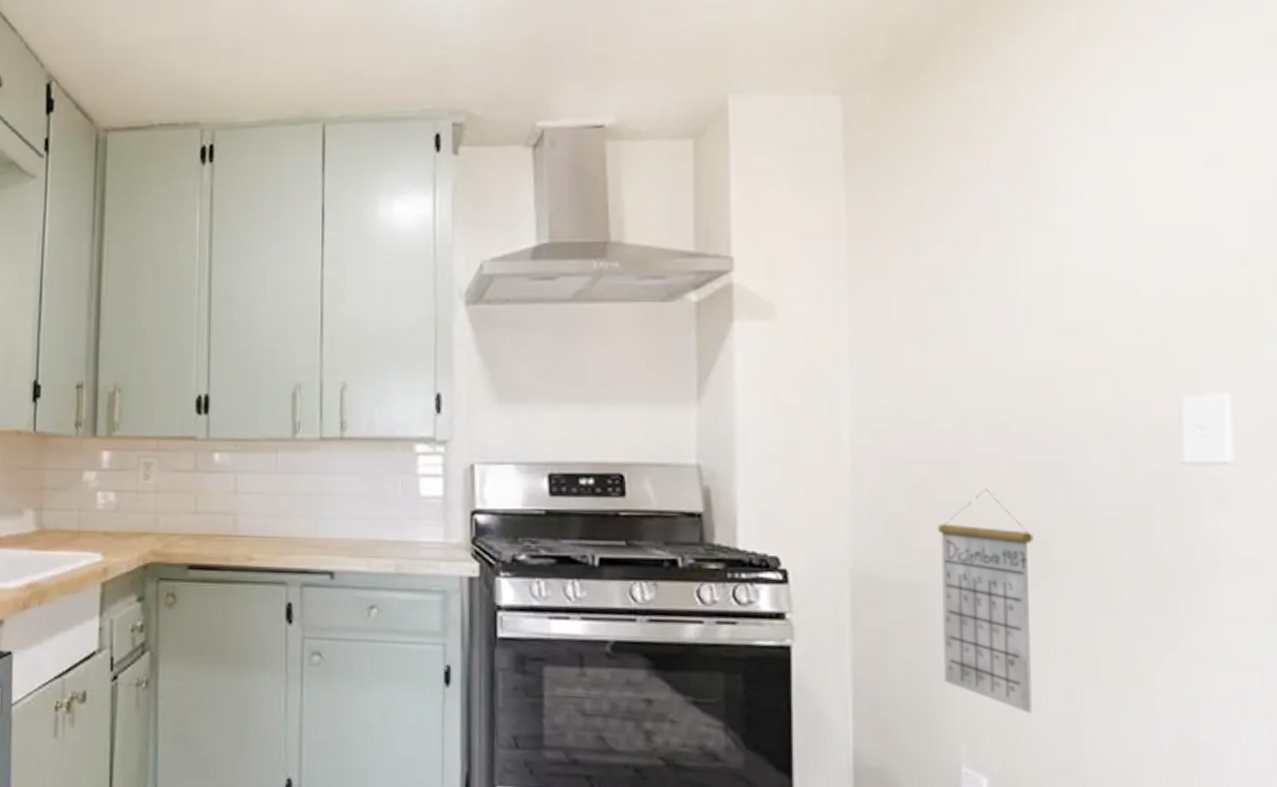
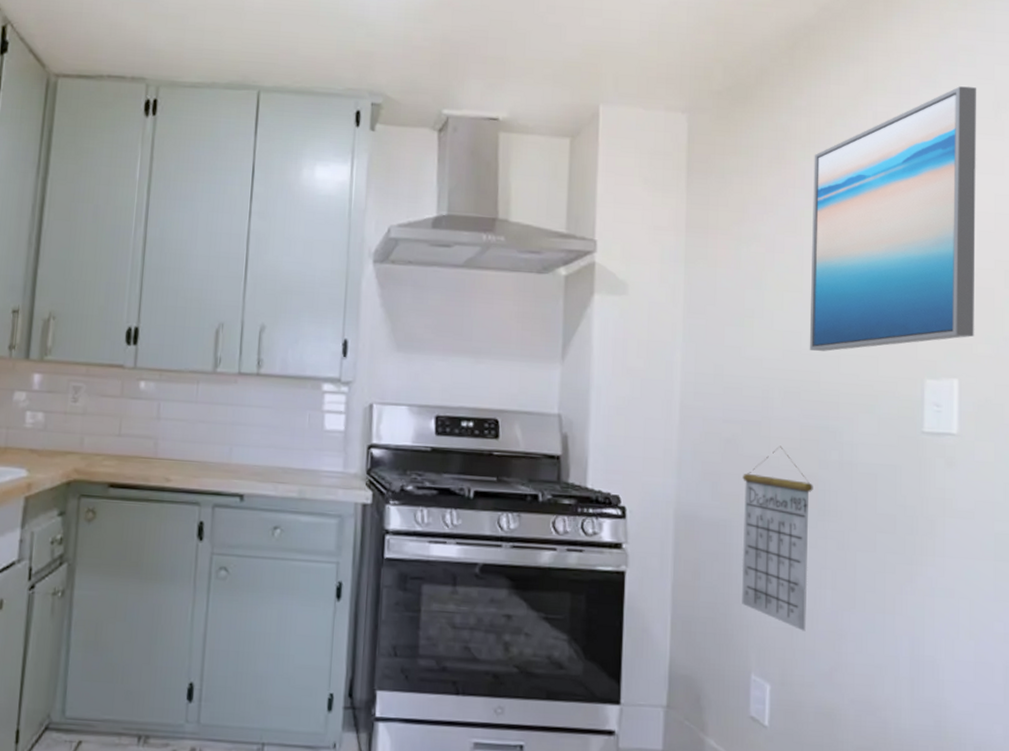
wall art: none [1013,20,1251,369] -> present [809,86,976,352]

